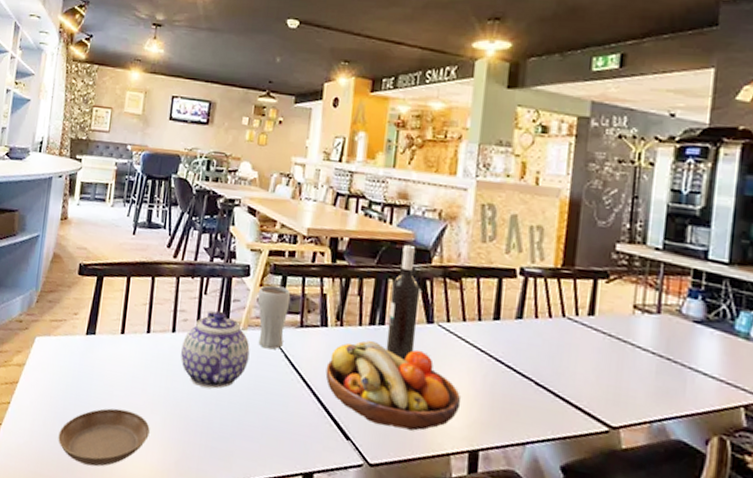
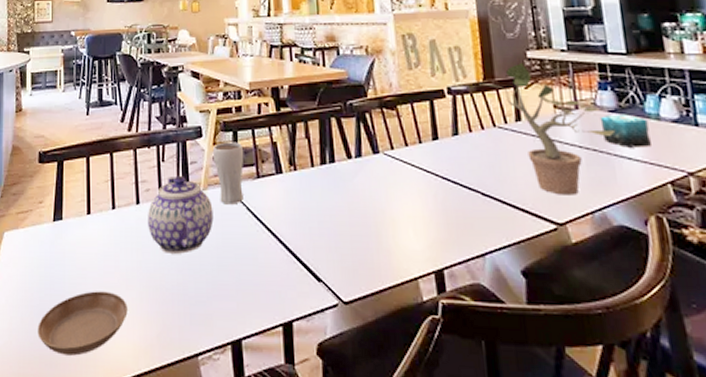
fruit bowl: present [325,341,460,431] -> none [287,180,418,261]
wine bottle: present [385,244,419,360] -> none [335,82,366,193]
potted plant: none [556,254,697,401] -> present [479,62,616,195]
candle: none [681,325,735,365] -> present [599,114,653,148]

